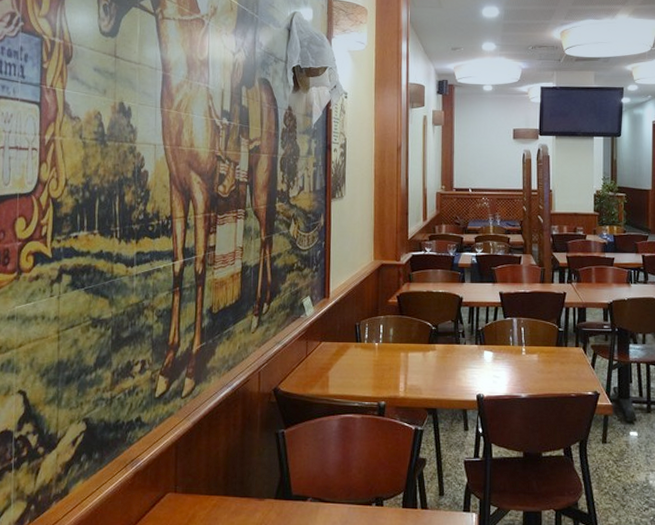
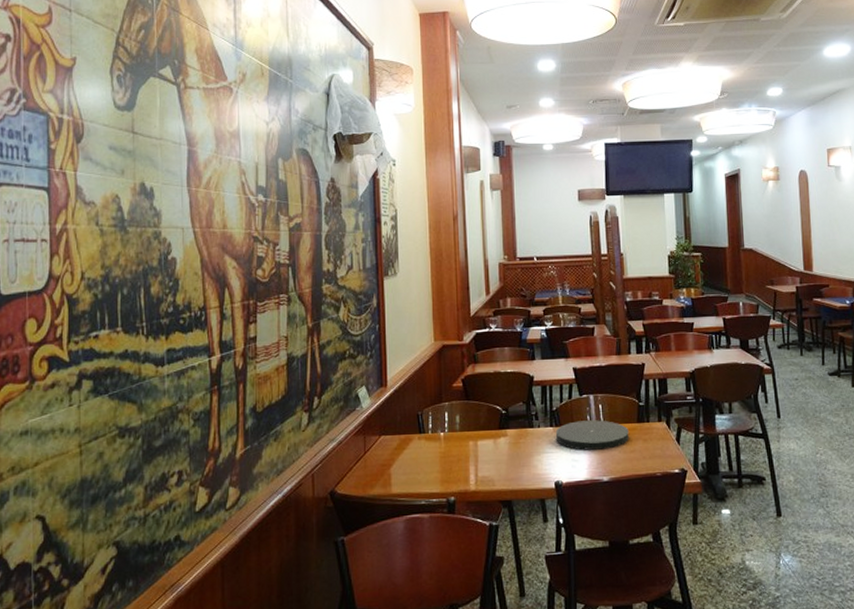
plate: none [480,341,548,369] -> present [555,420,629,451]

